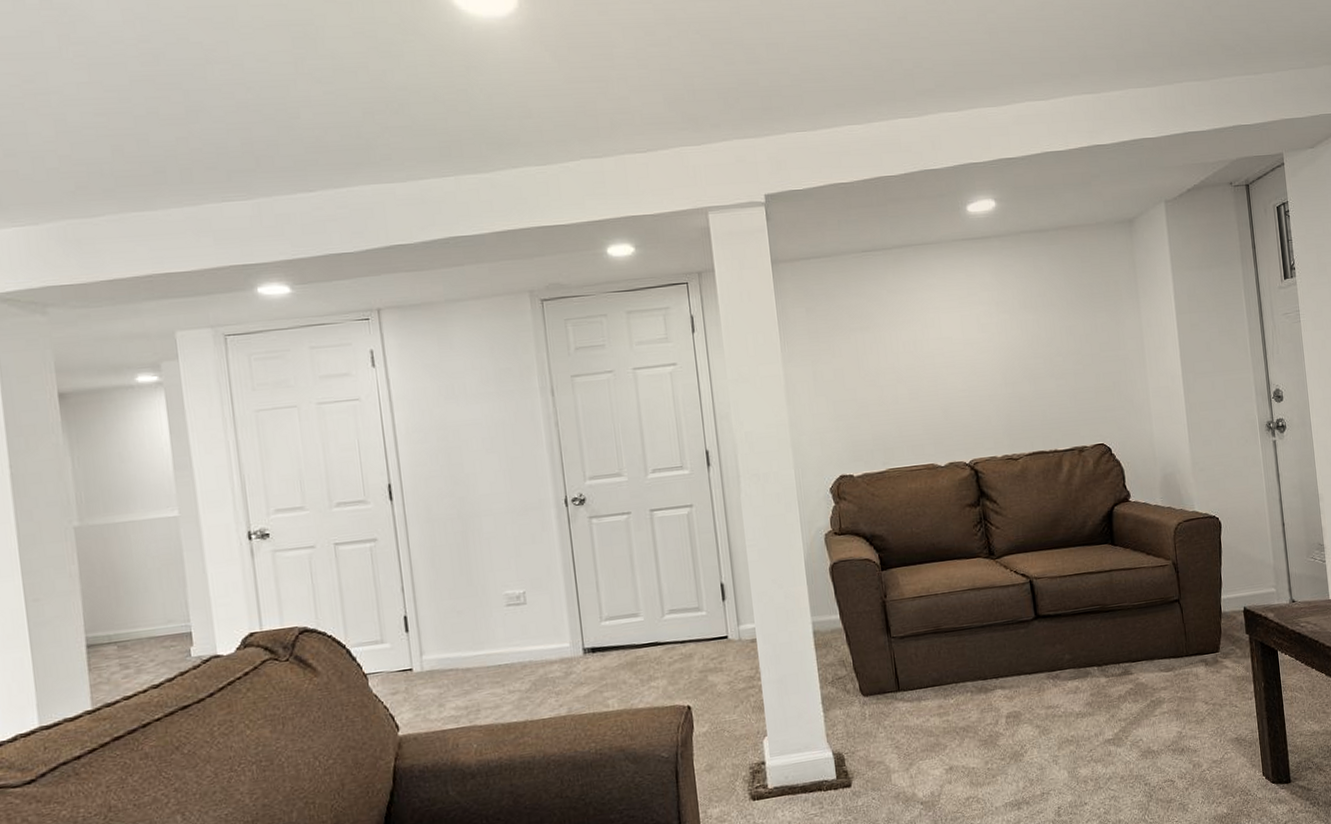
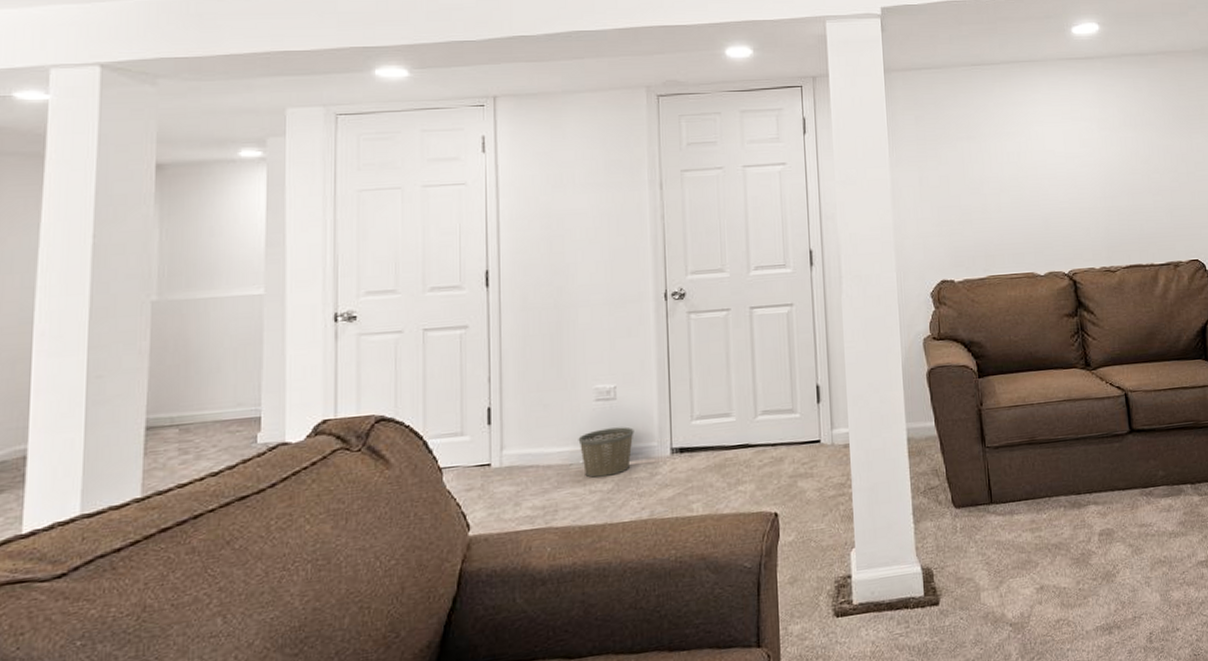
basket: none [493,629,547,679] -> present [578,426,634,478]

